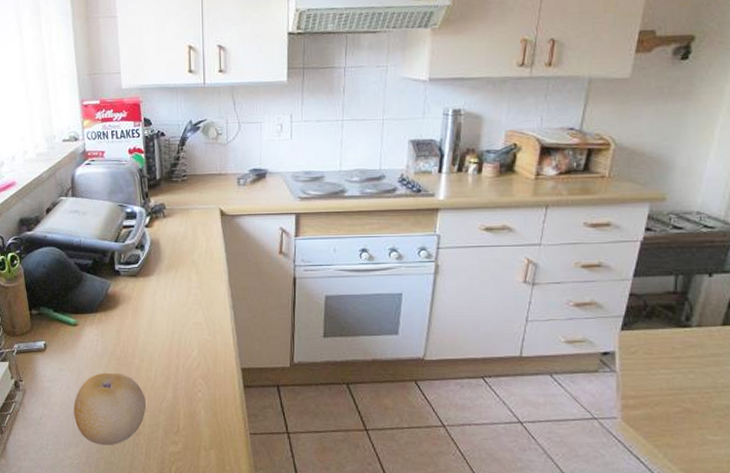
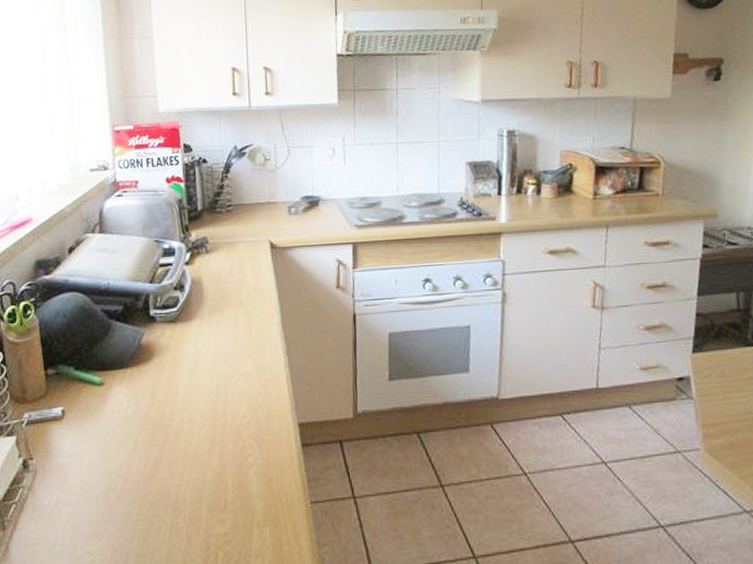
fruit: present [74,372,146,446] -> none [97,440,186,534]

